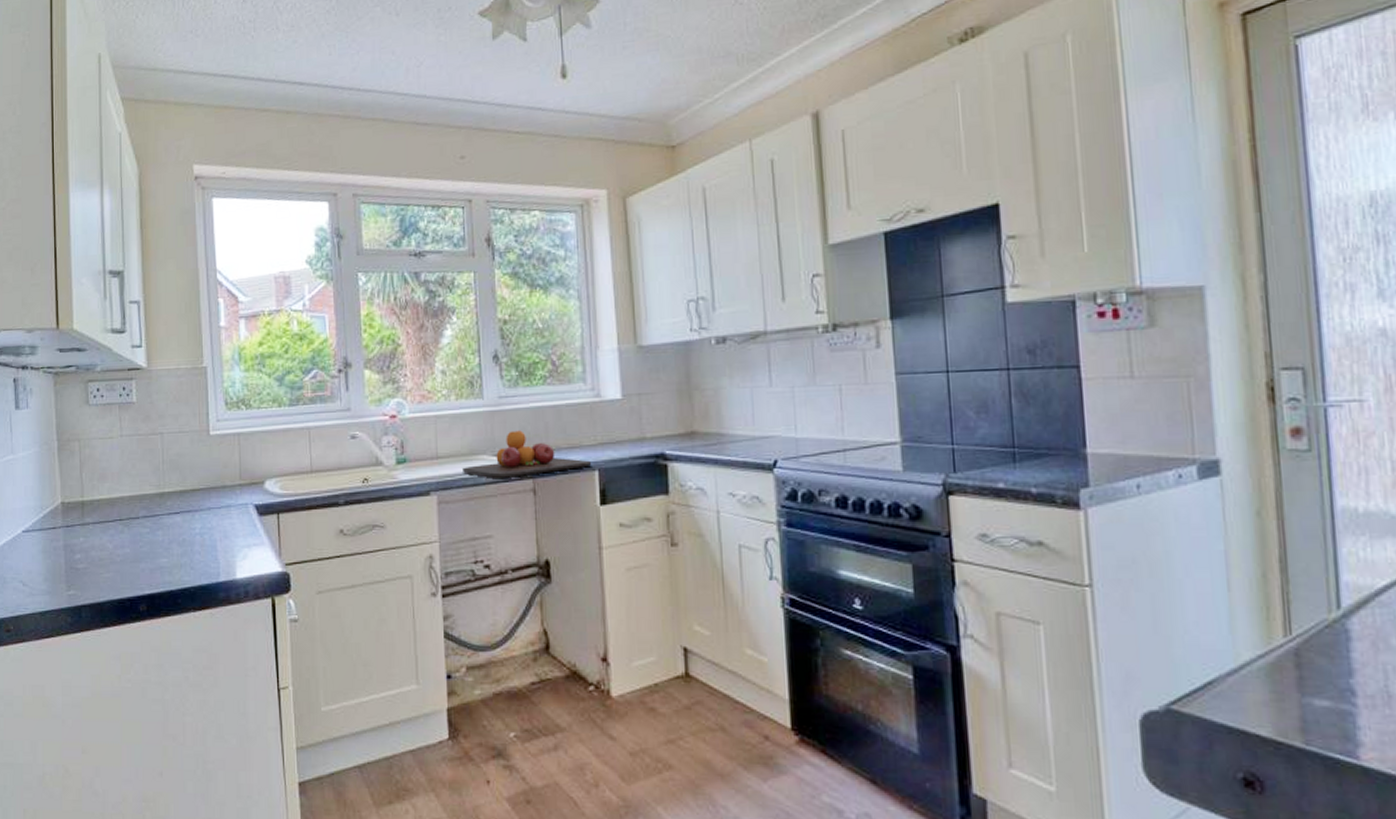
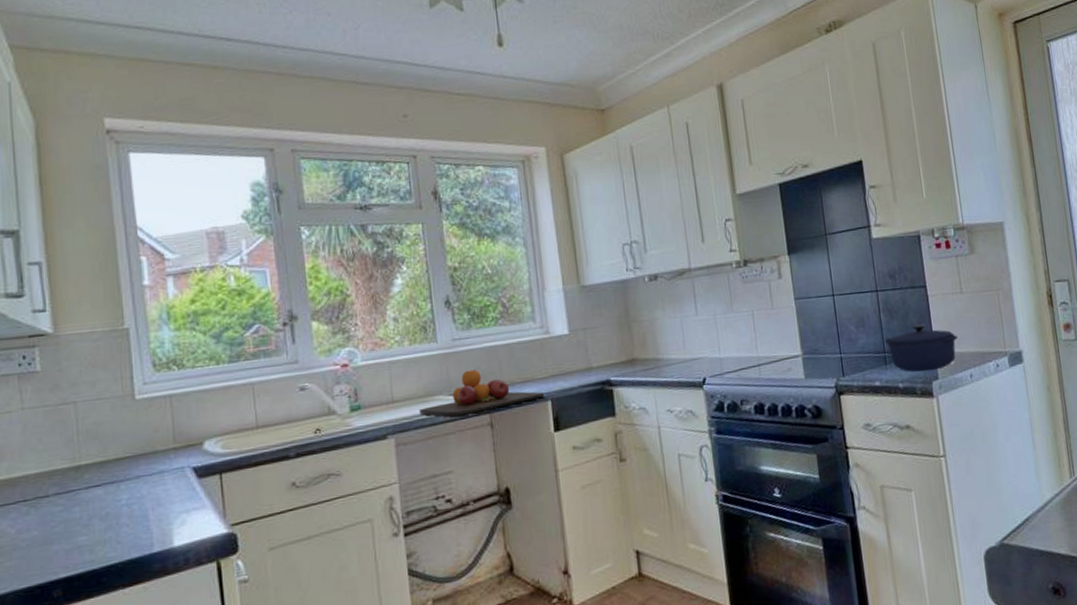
cooking pot: none [1016,414,1122,476] -> present [885,324,958,373]

